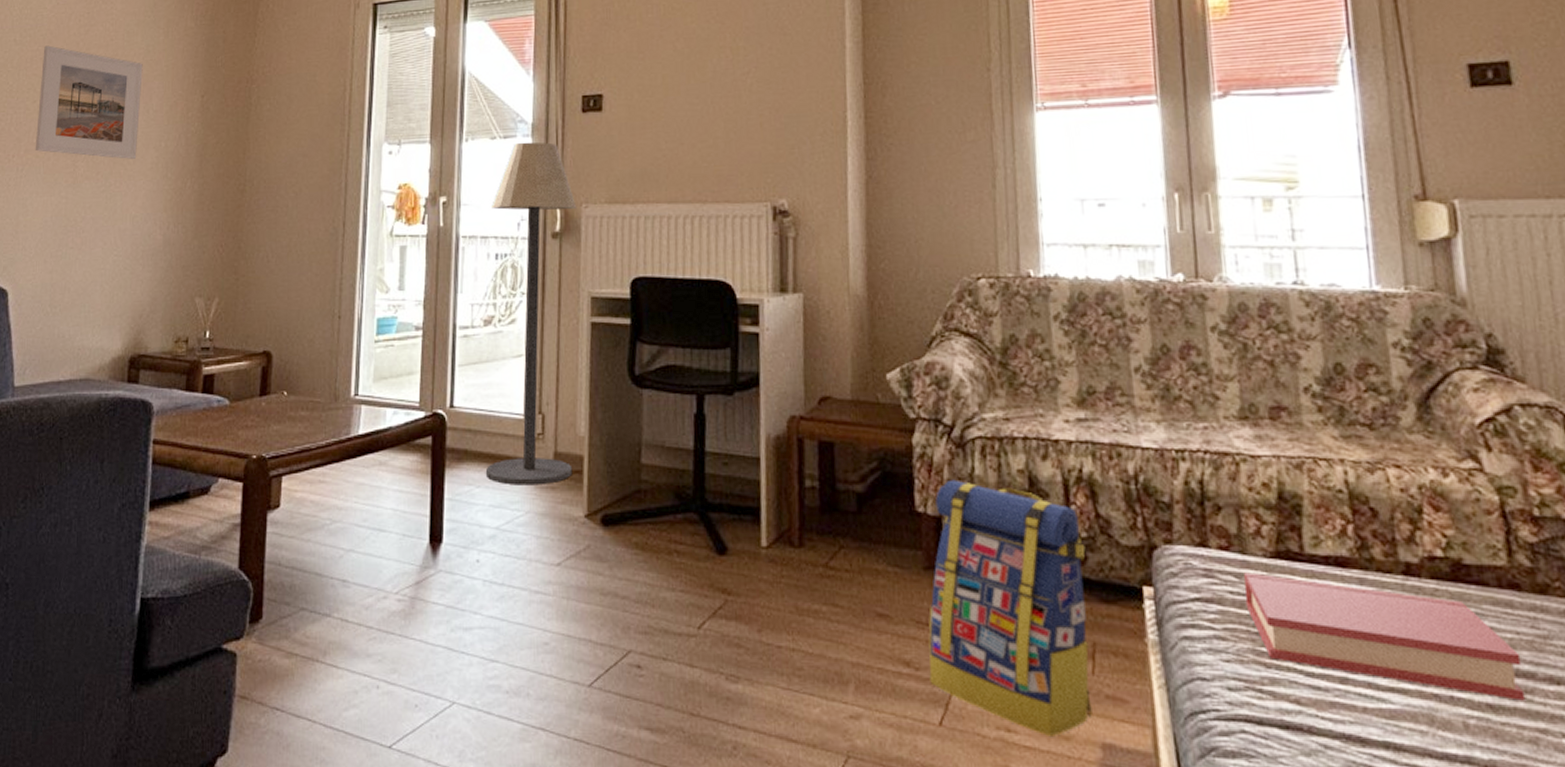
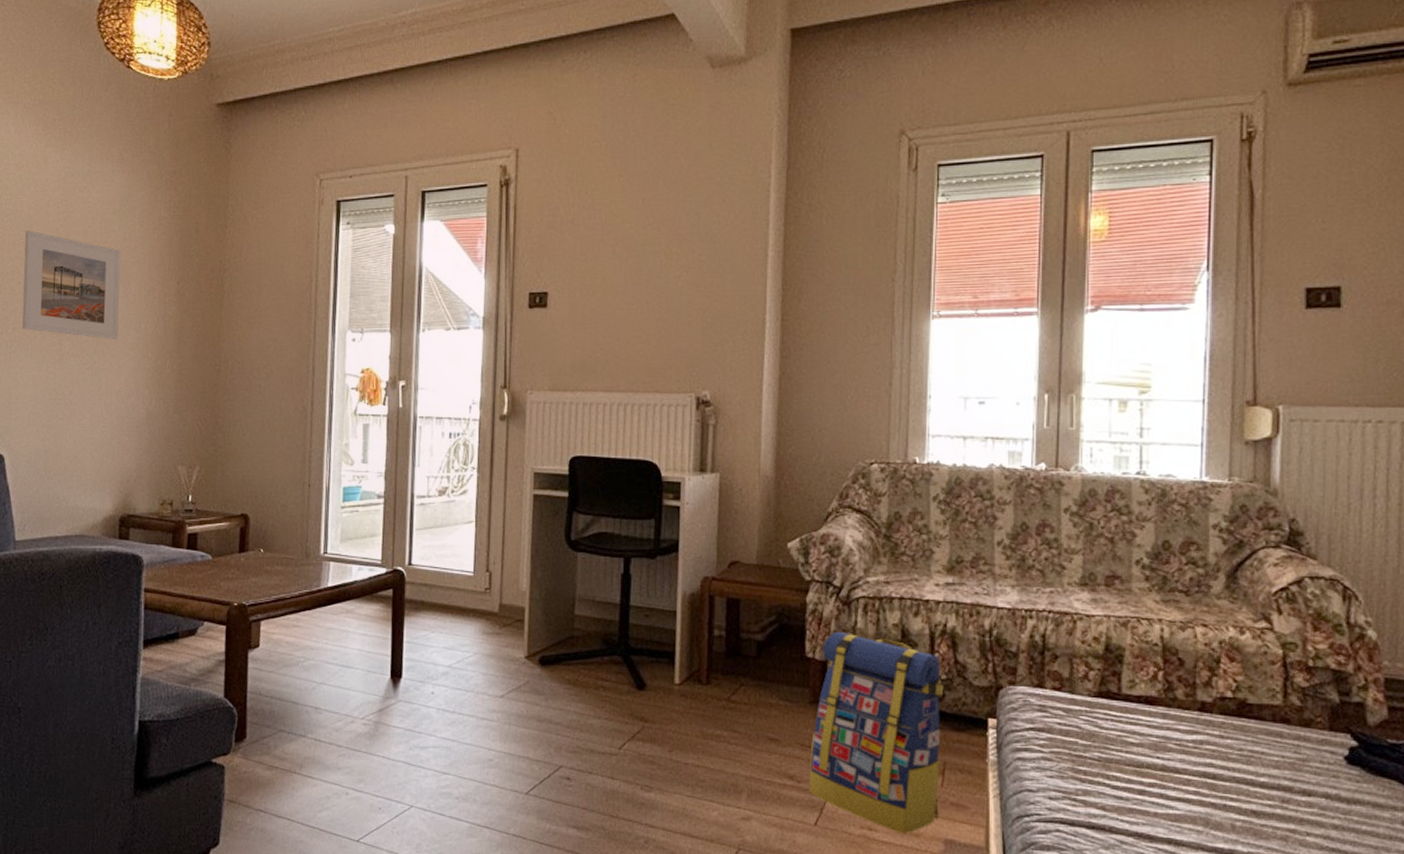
floor lamp: present [485,142,577,486] -> none [439,333,523,632]
hardback book: present [1243,572,1526,701] -> none [1070,708,1283,808]

